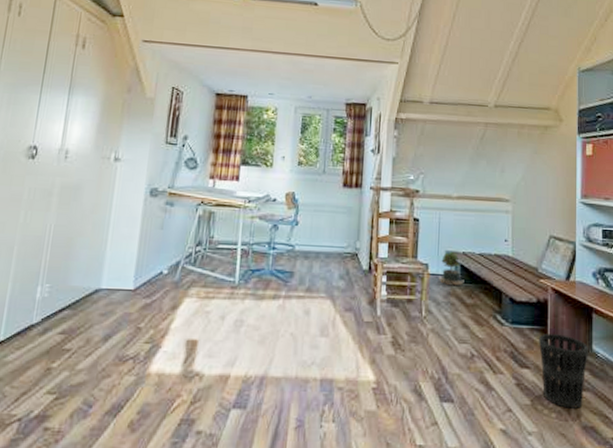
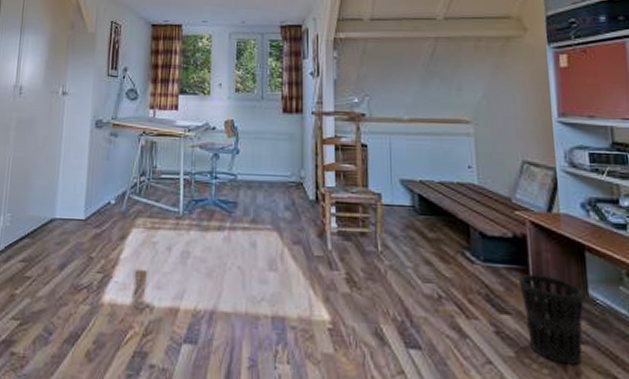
potted plant: present [439,251,464,286] -> none [394,179,424,218]

